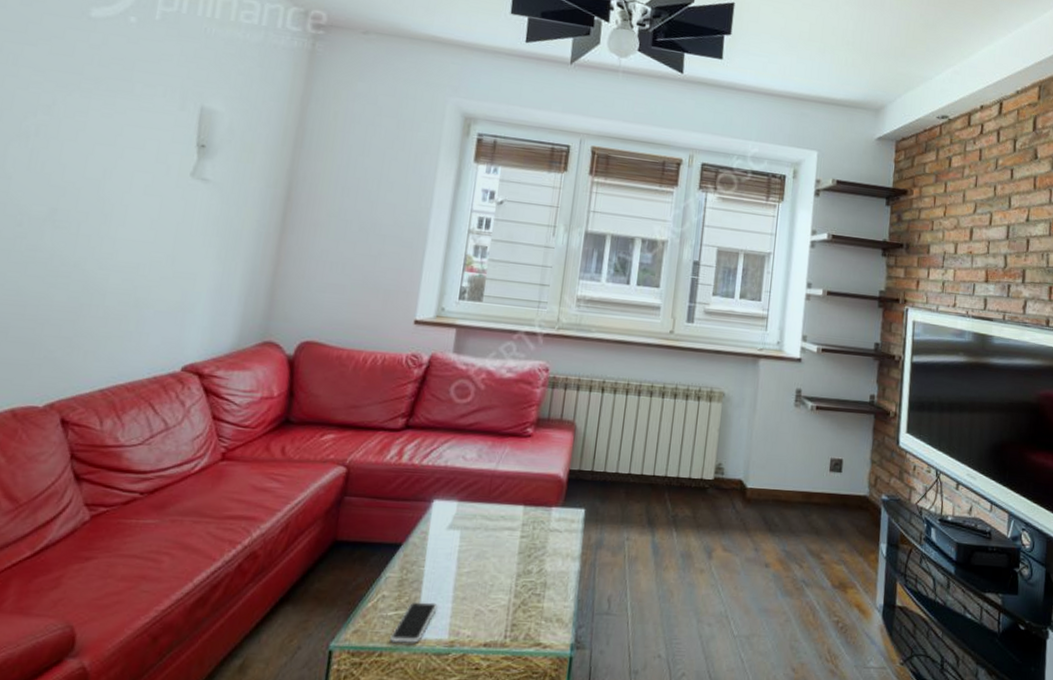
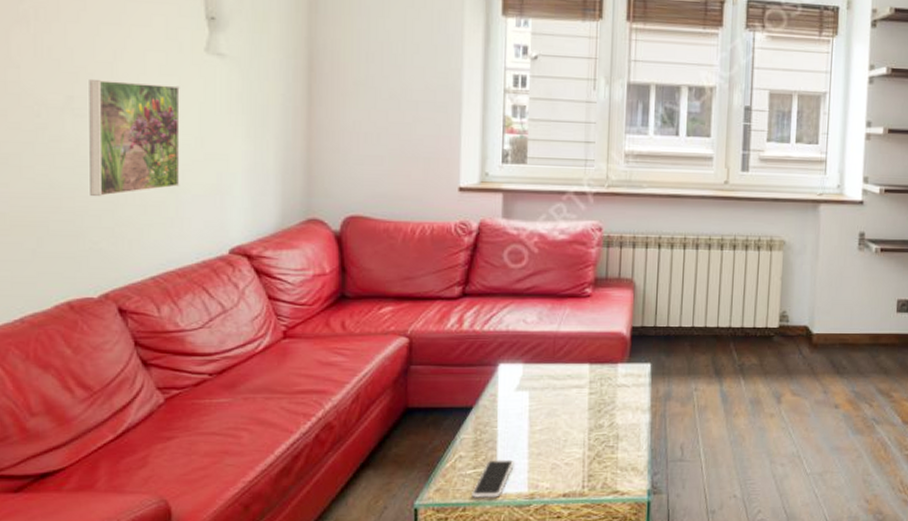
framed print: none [55,193,161,307] -> present [89,78,180,196]

